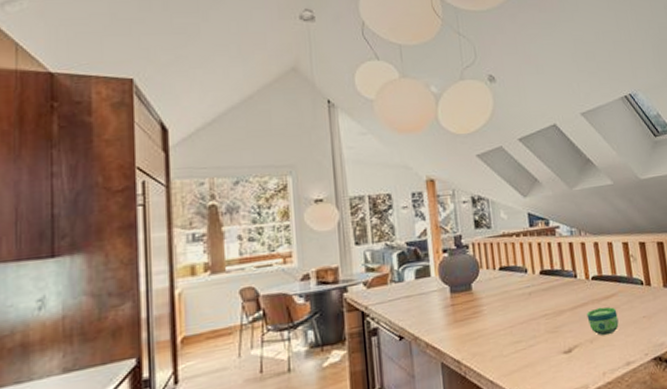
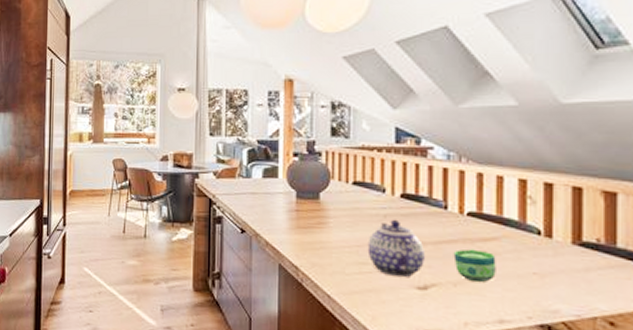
teapot: none [518,294,567,348] -> present [367,219,426,278]

